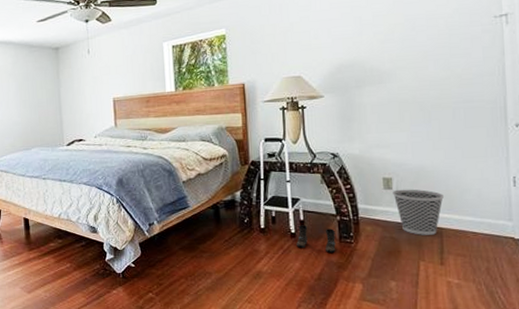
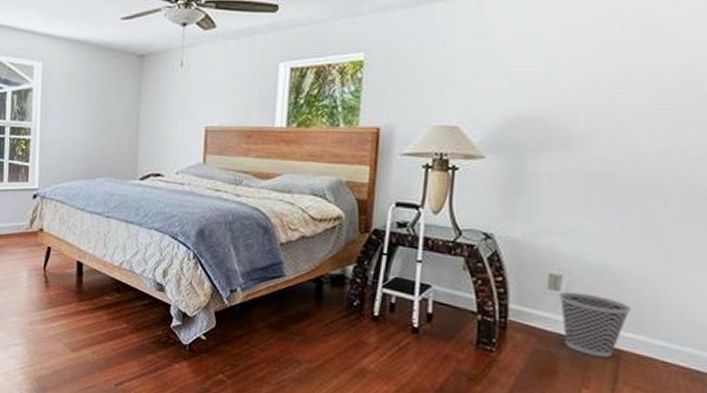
boots: present [296,225,336,253] -> none [417,319,472,360]

